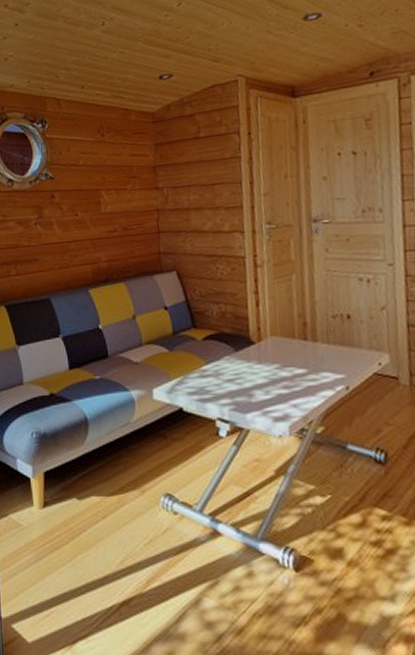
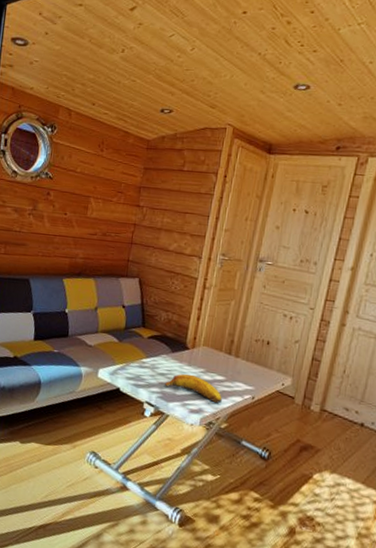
fruit: none [236,373,310,404] -> present [165,373,222,404]

